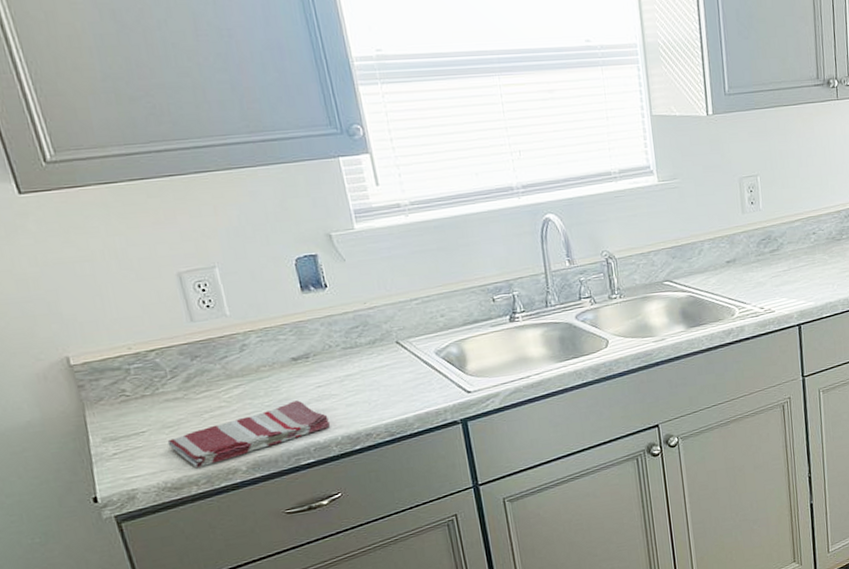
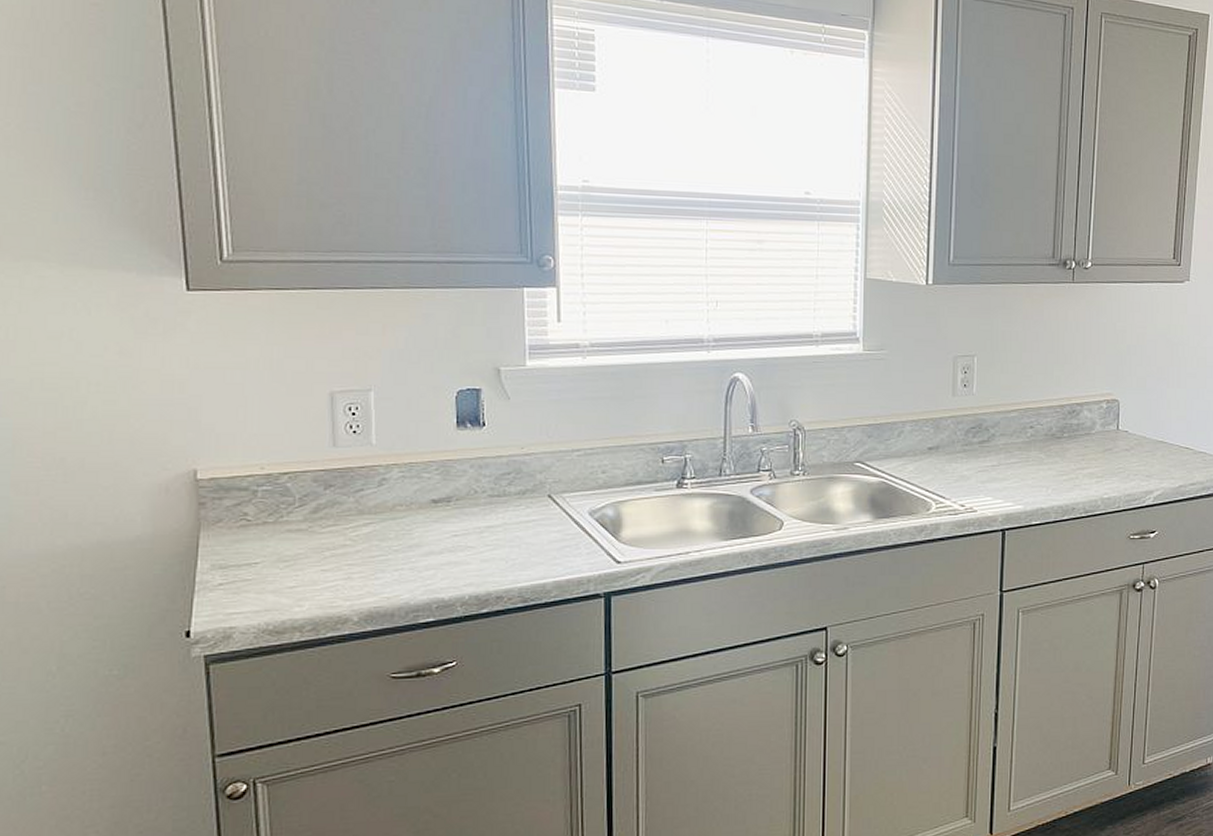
dish towel: present [167,400,331,468] -> none [279,548,460,611]

